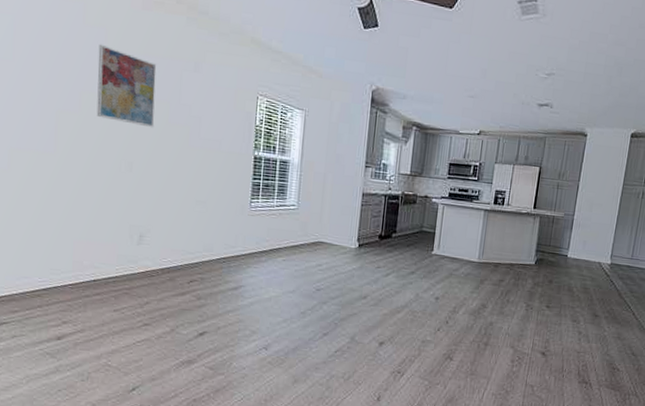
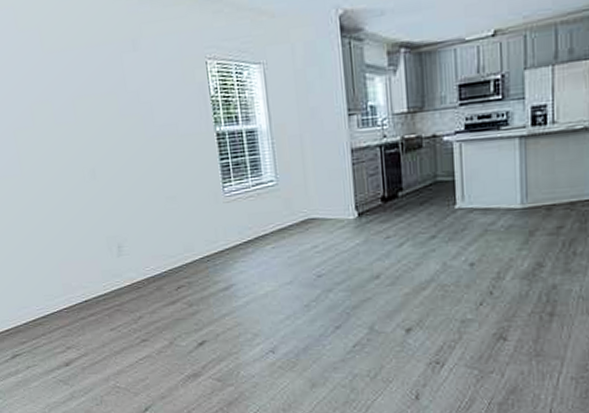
wall art: present [96,44,157,128] -> none [36,47,107,128]

